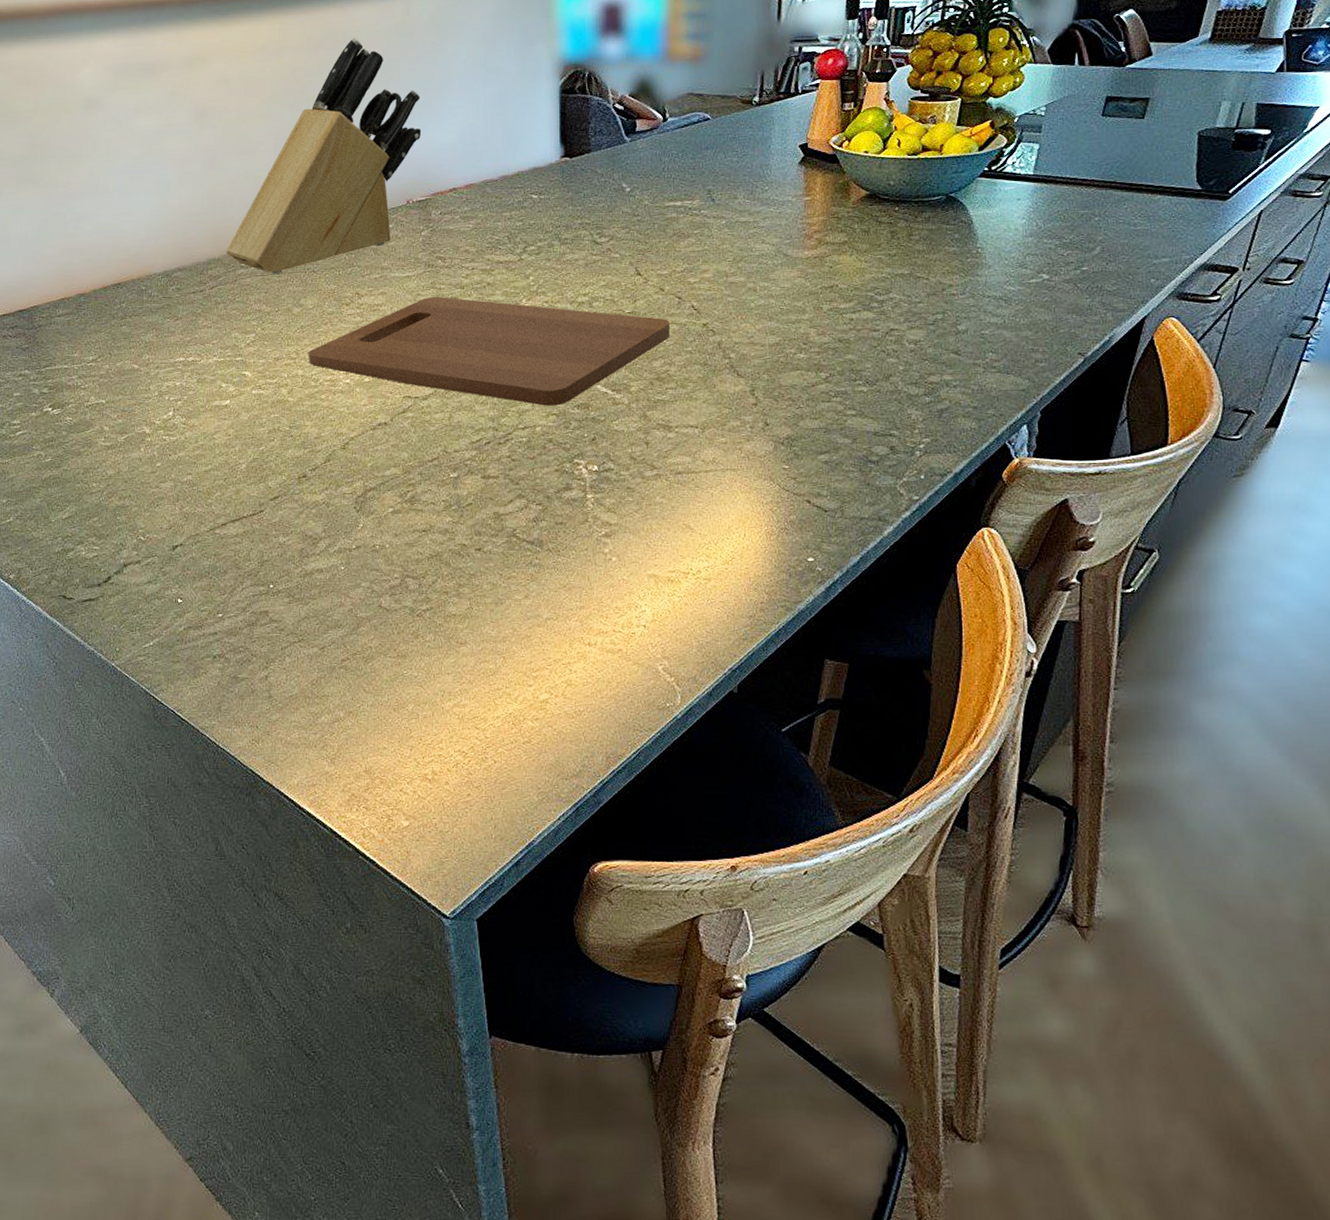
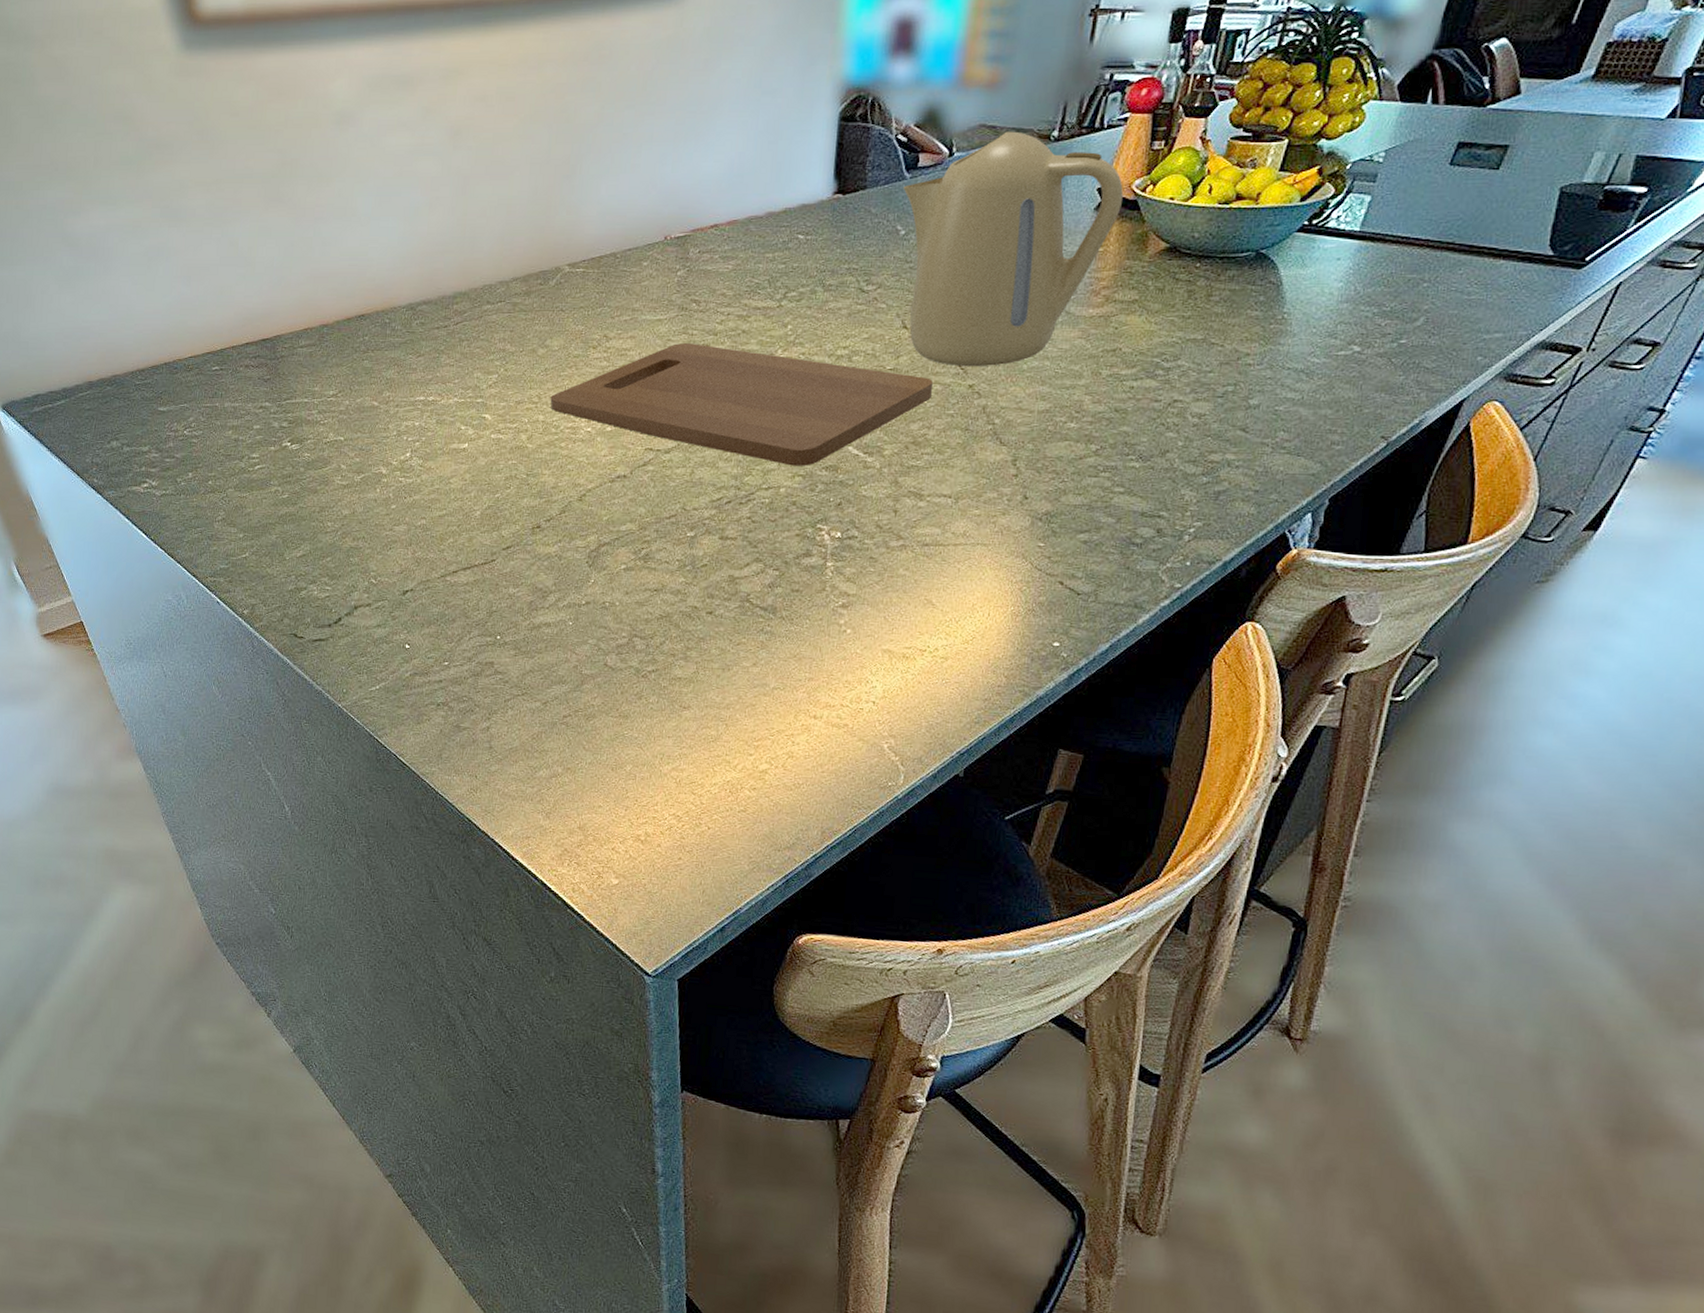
knife block: present [225,38,422,274] -> none [472,51,688,311]
kettle: none [624,98,823,307] -> present [903,131,1123,366]

